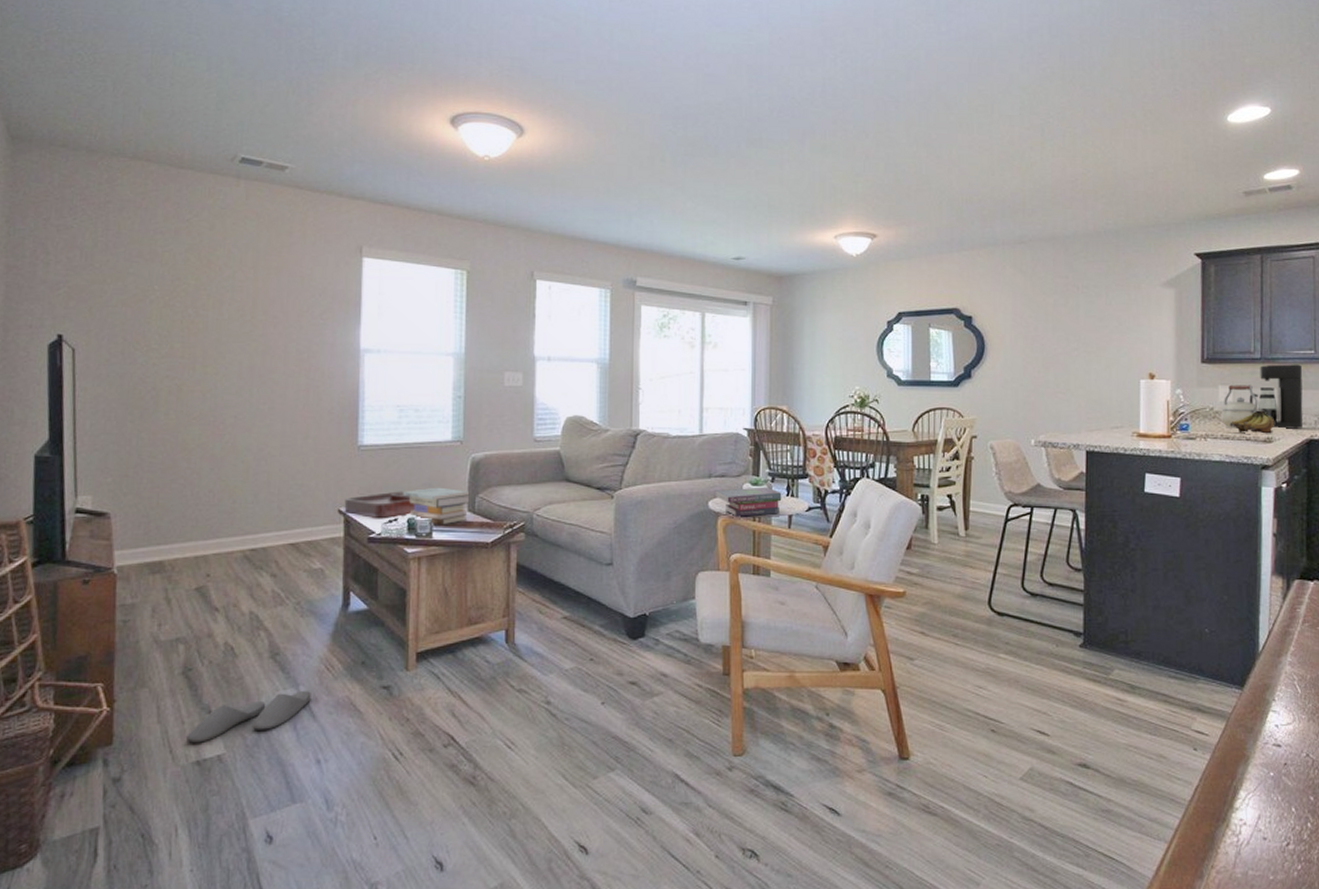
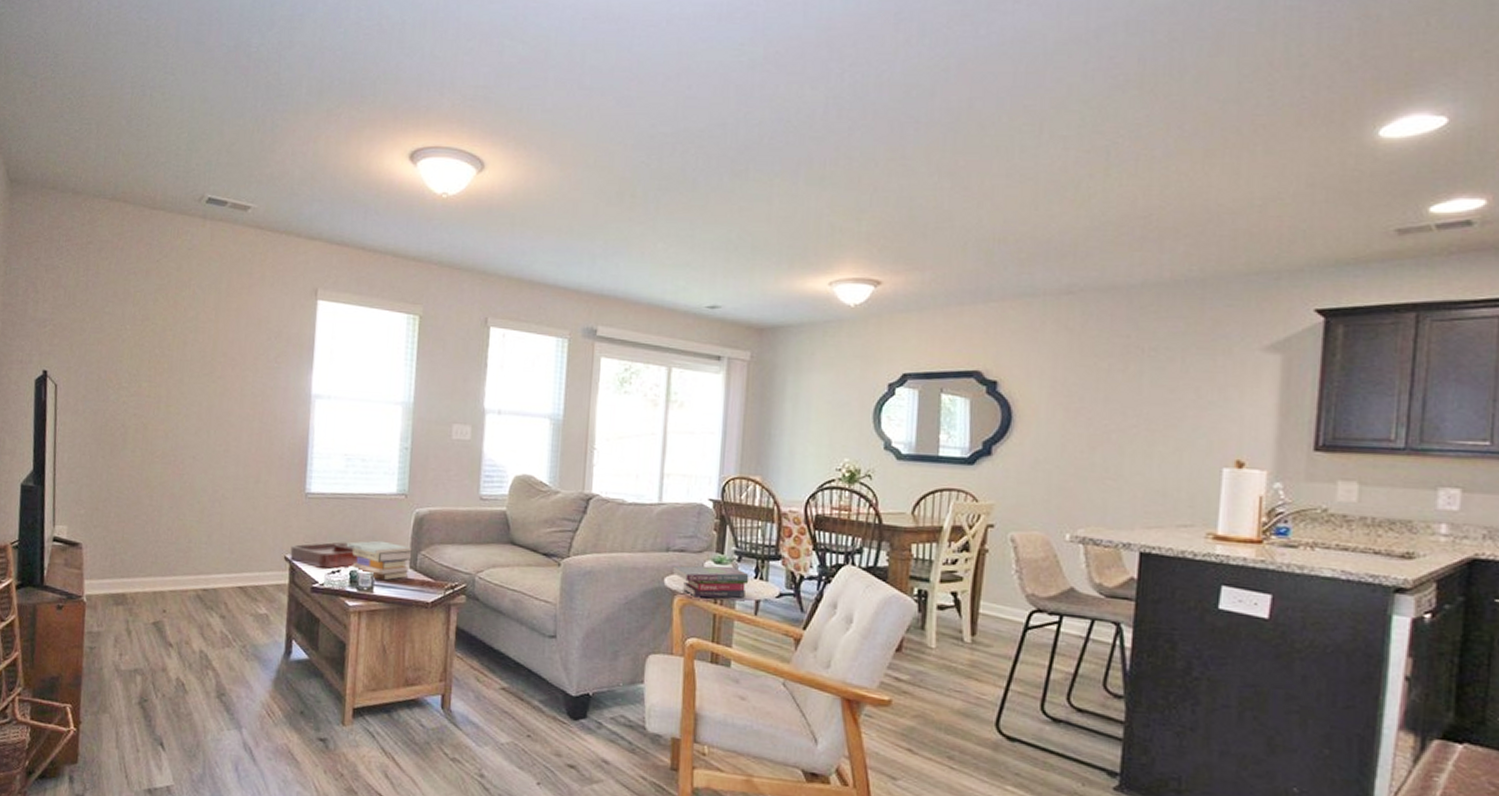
slippers: present [186,690,311,743] -> none [140,732,253,772]
kettle: present [1220,384,1262,430] -> none [1337,480,1402,539]
fruit: present [1230,410,1274,434] -> none [1350,515,1419,548]
coffee maker: present [1249,364,1303,429] -> none [1383,457,1470,544]

